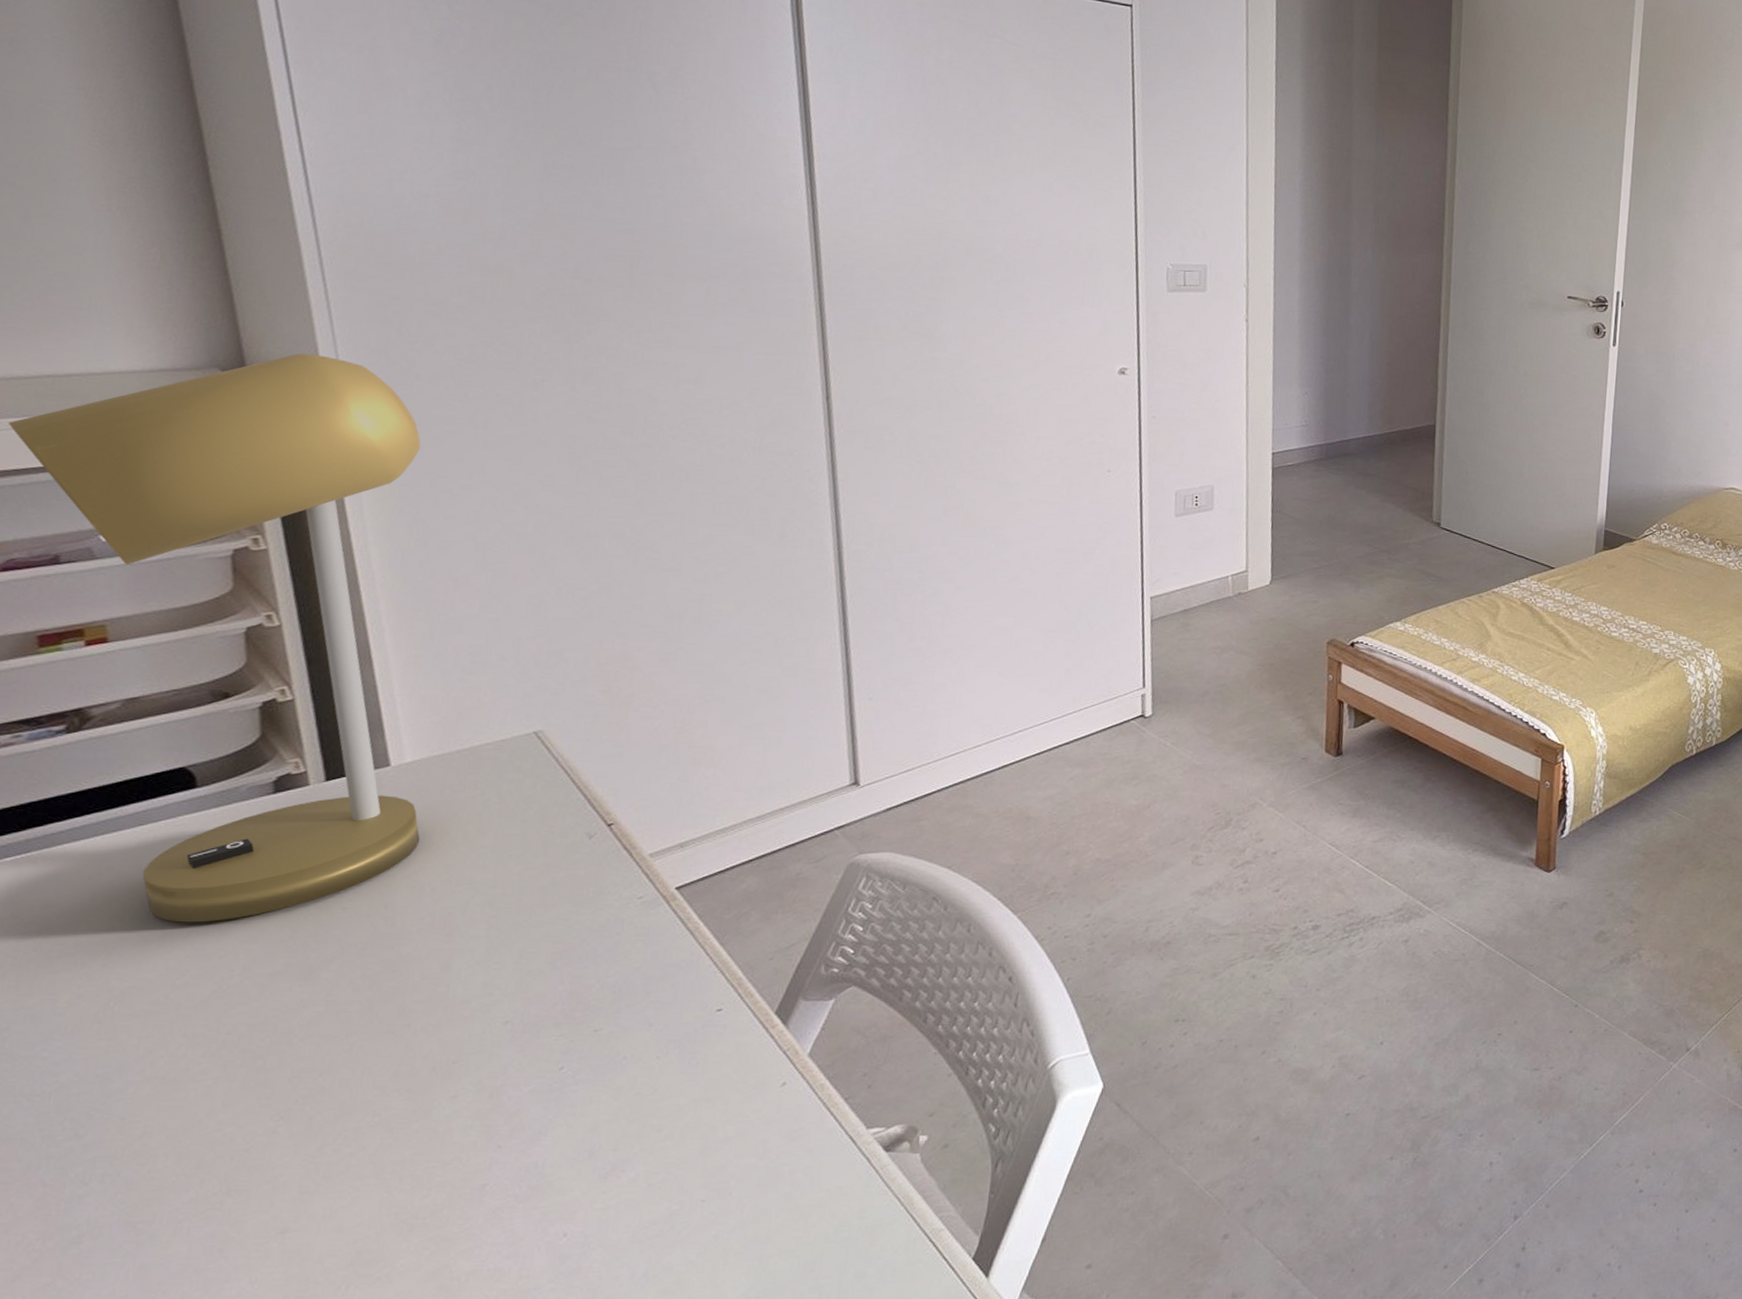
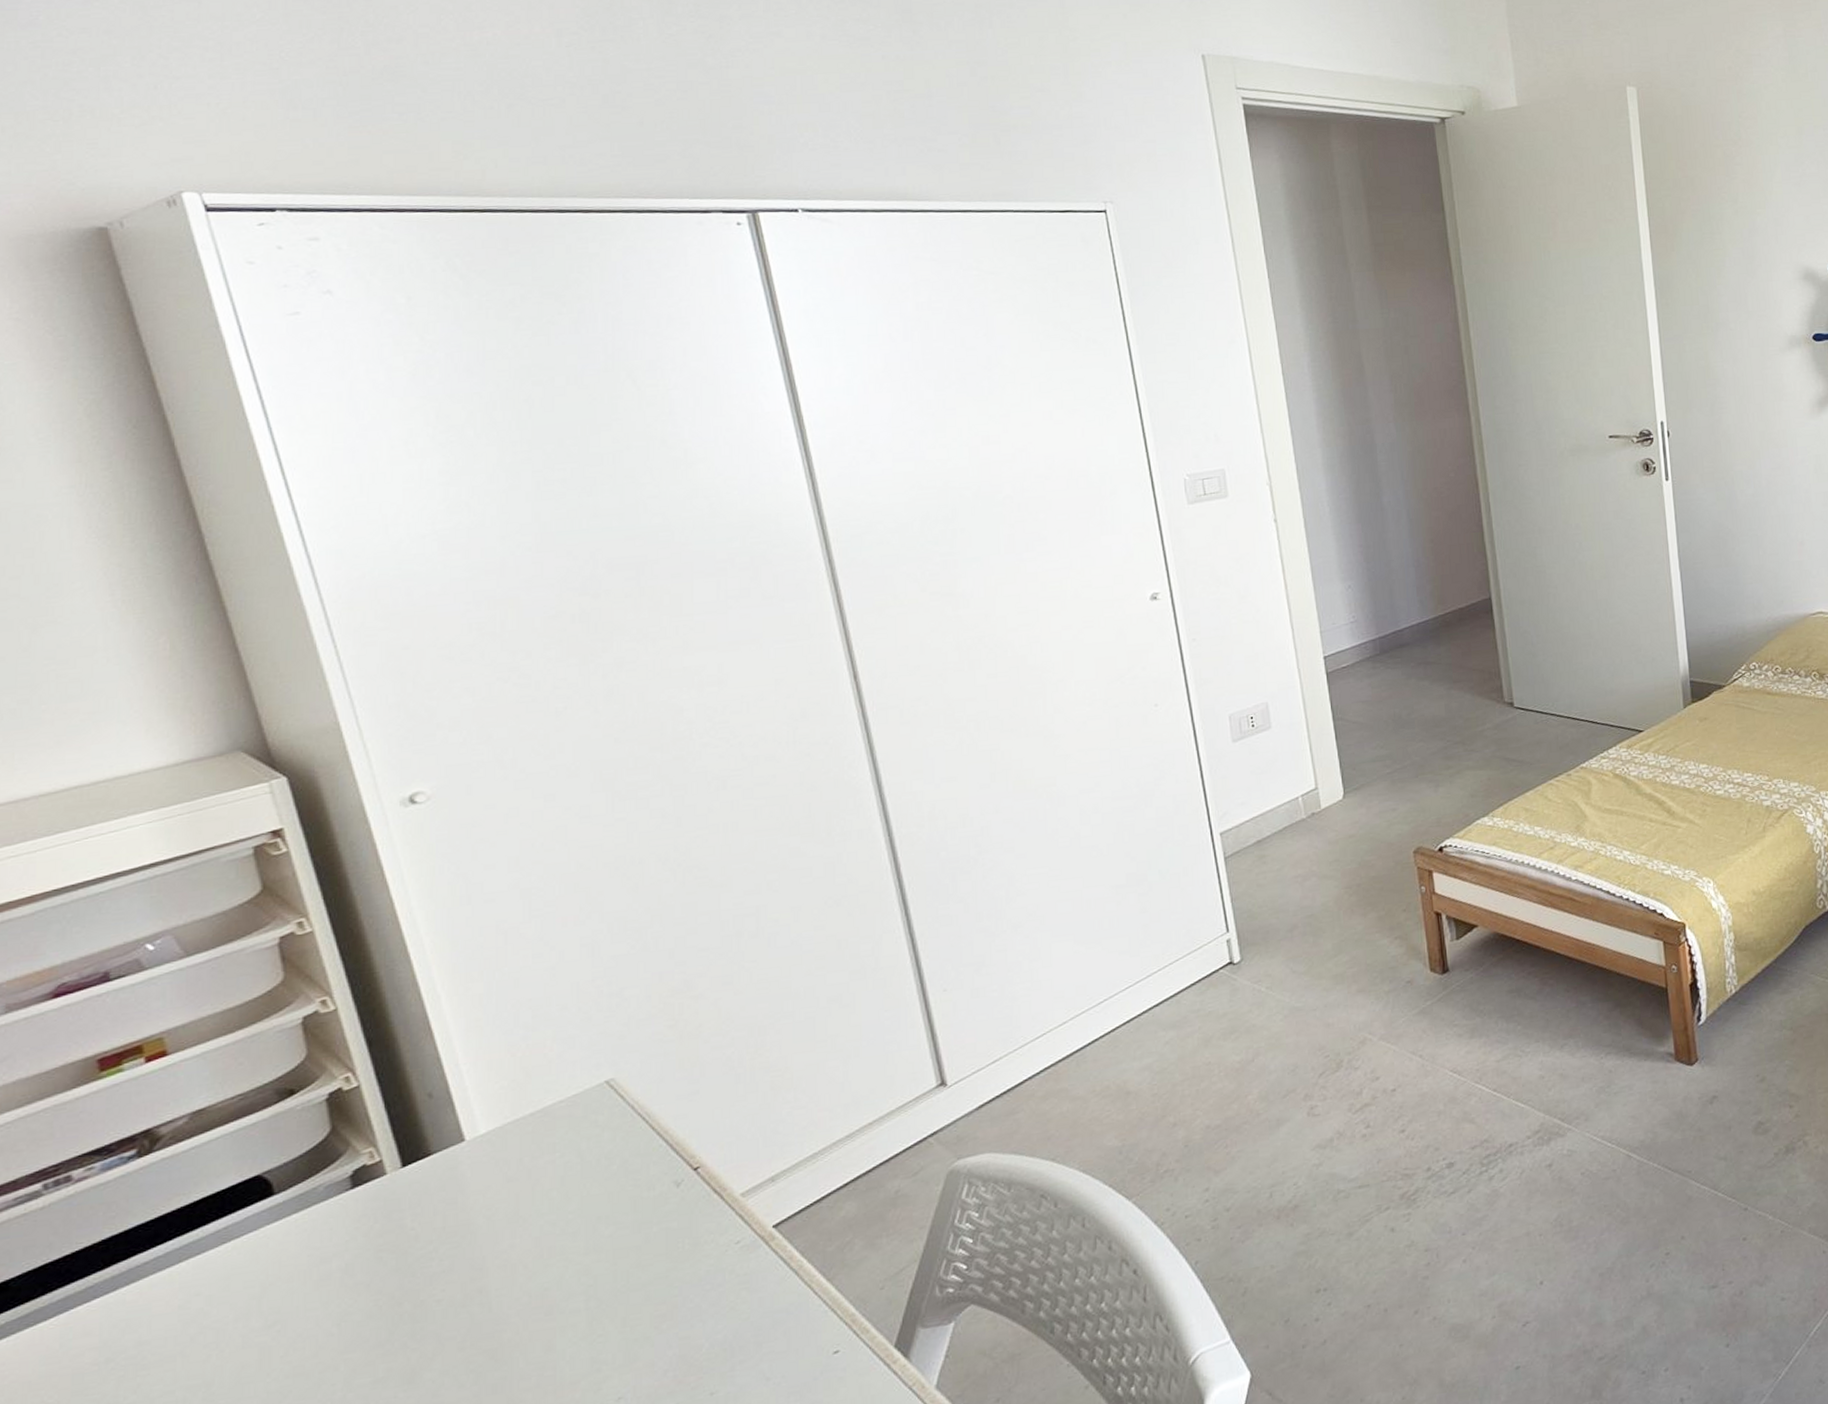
desk lamp: present [7,353,421,923] -> none [42,719,506,1342]

